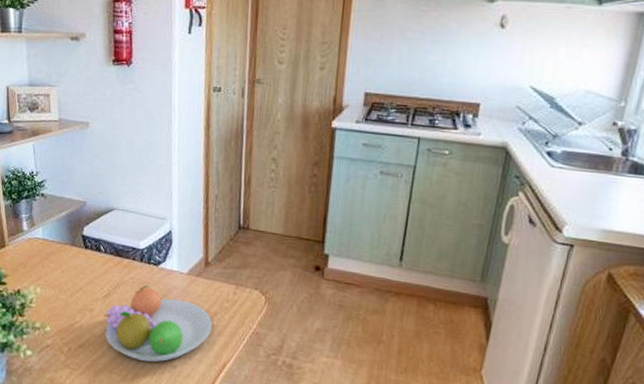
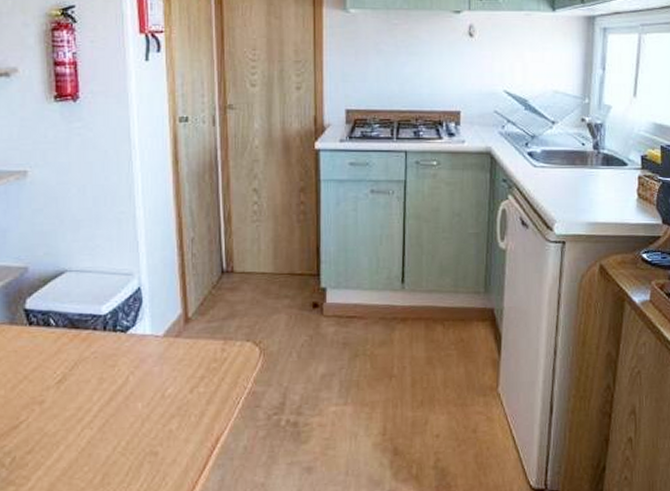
fruit bowl: present [104,285,213,362] -> none [59,358,200,455]

